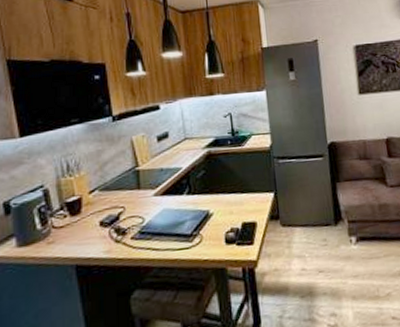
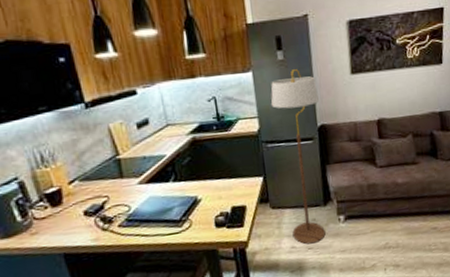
floor lamp: none [282,89,337,267] -> present [270,69,326,245]

